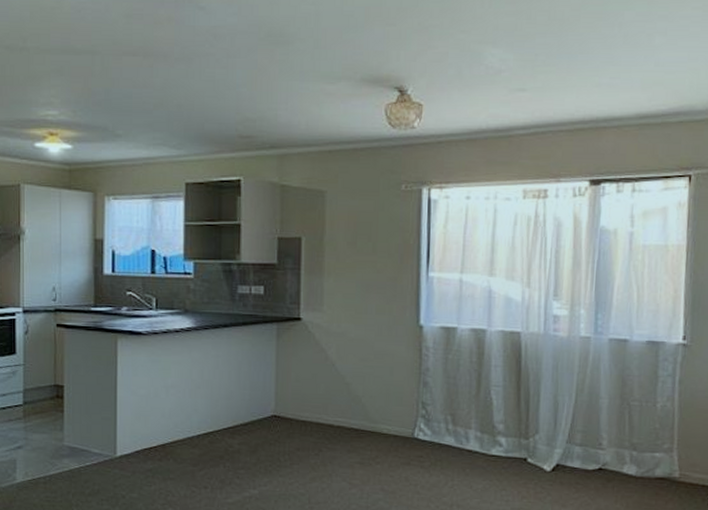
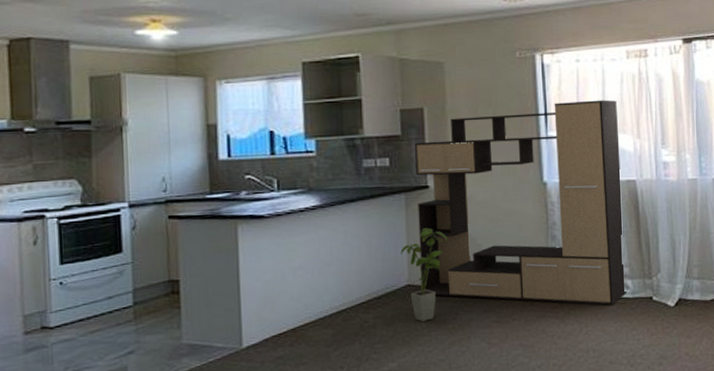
house plant: none [269,360,317,453] -> present [400,228,449,322]
media console: none [279,241,507,461] -> present [414,99,627,305]

